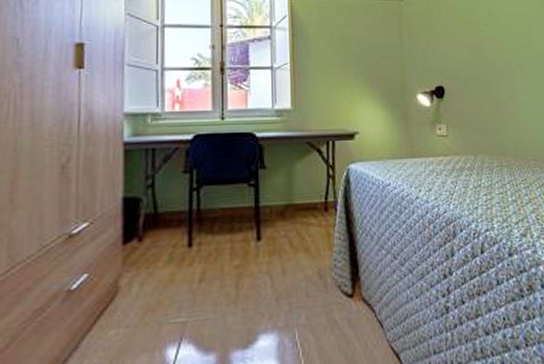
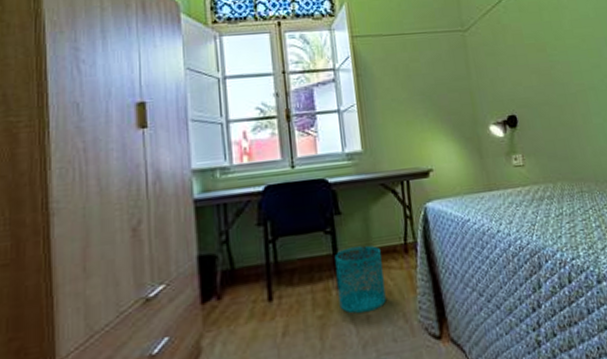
wastebasket: none [256,200,303,267] -> present [334,245,386,314]

